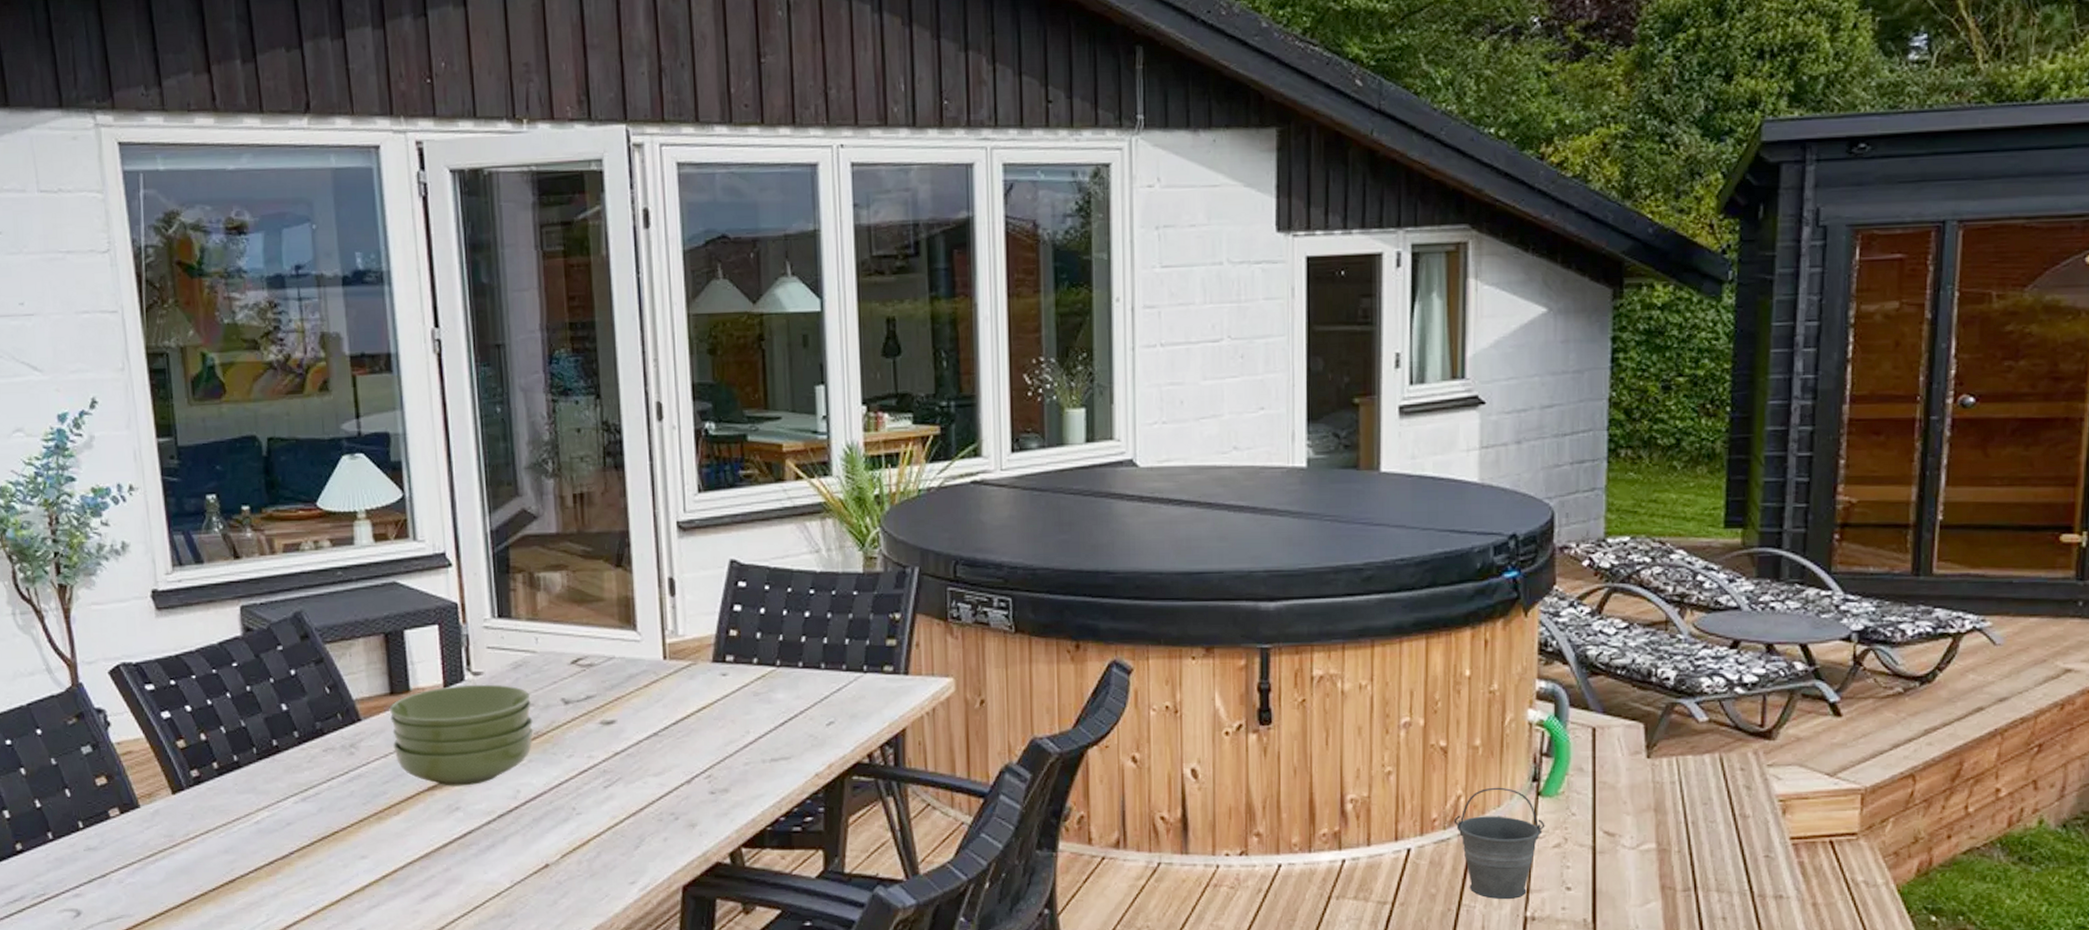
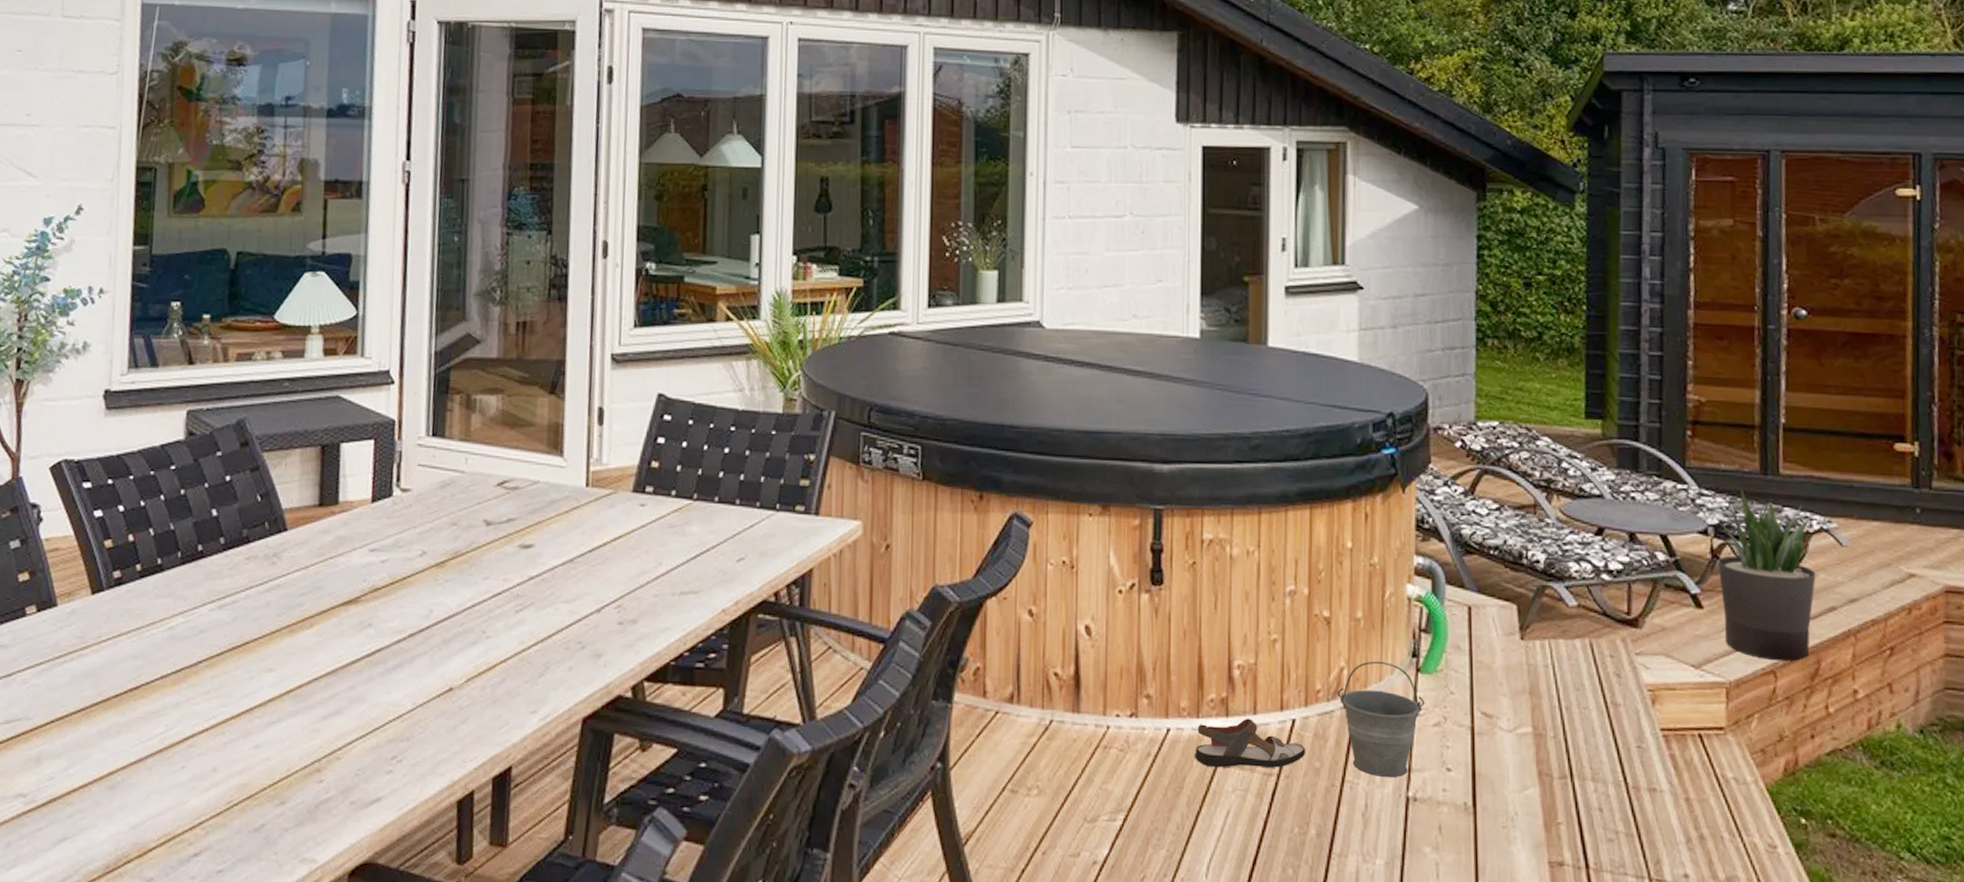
bowl: present [389,684,533,786] -> none [315,500,454,603]
sandal: none [1306,850,1422,899] -> present [1194,718,1306,768]
planter: none [1860,592,1965,765] -> present [1717,489,1816,662]

